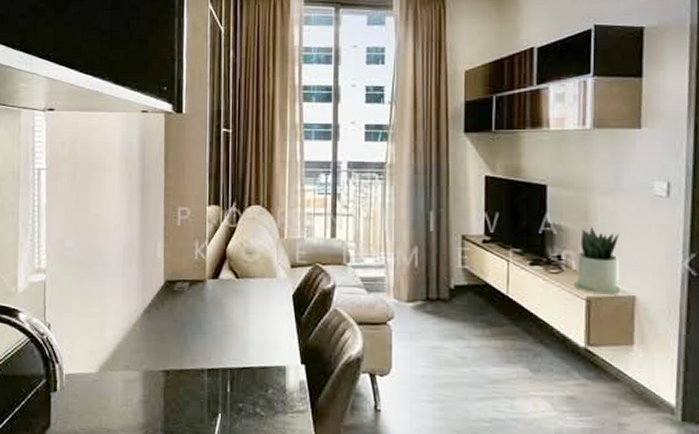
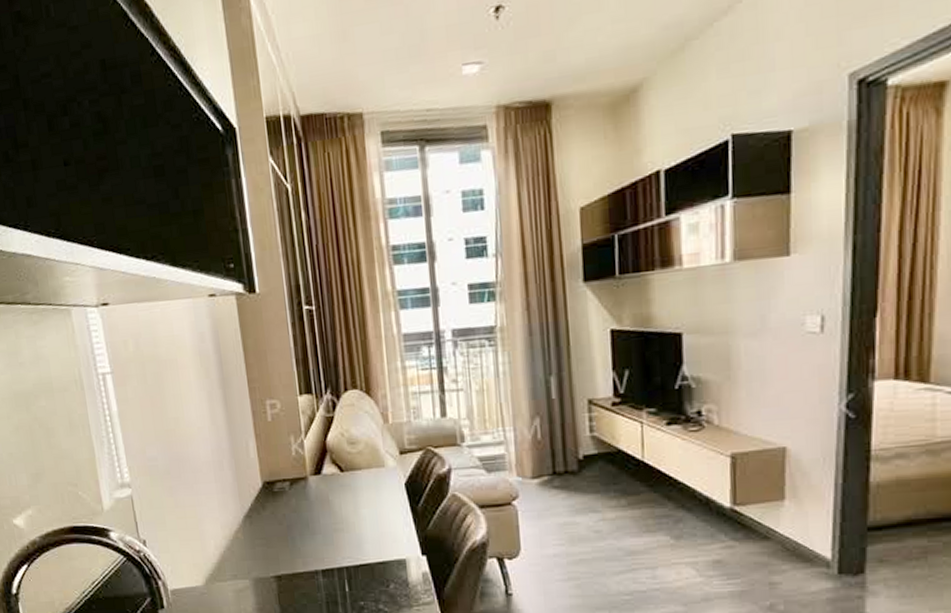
planter: present [573,227,622,296] -> none [716,376,771,451]

